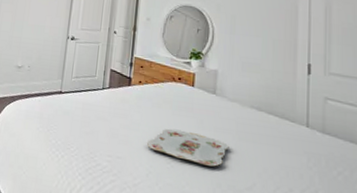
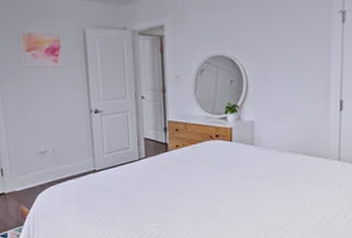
serving tray: present [146,128,229,167] -> none [191,185,269,213]

